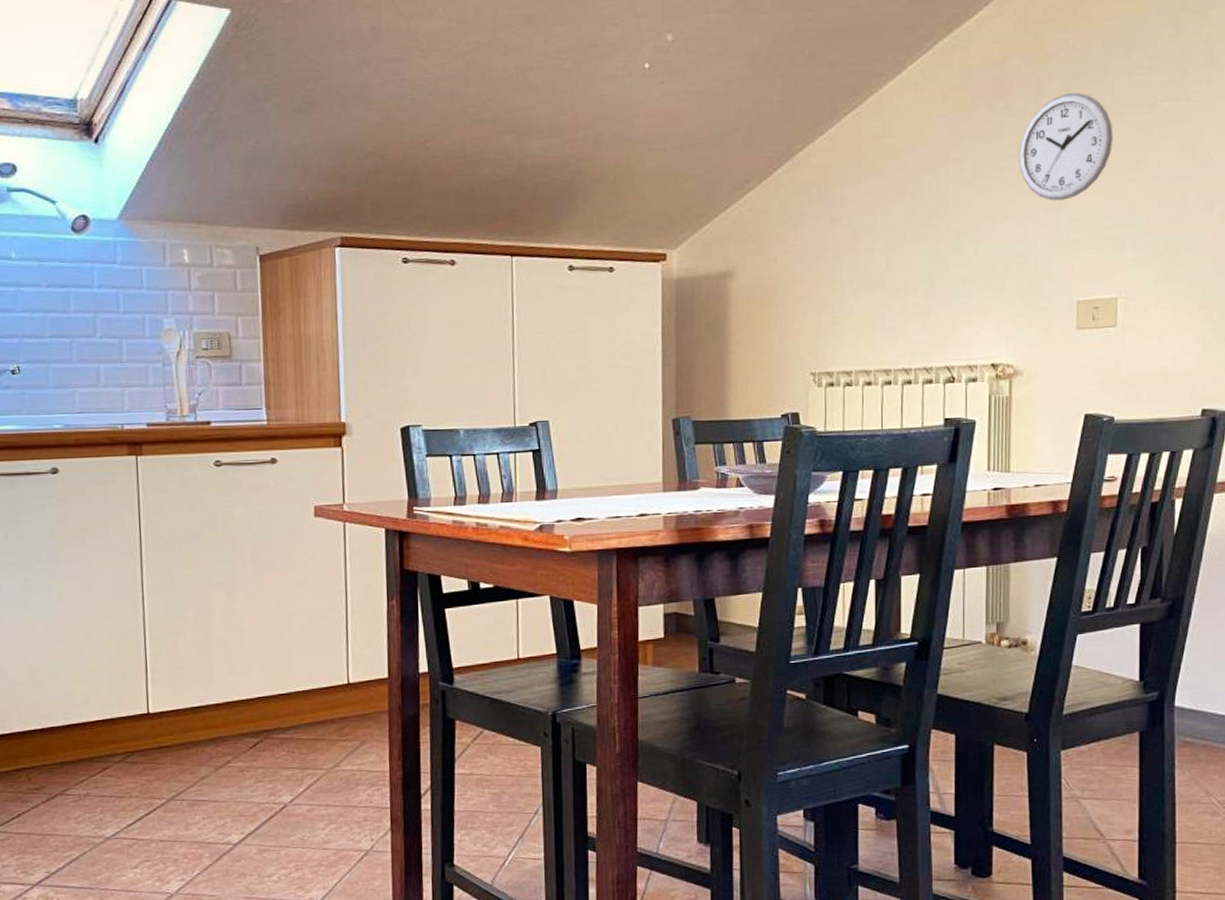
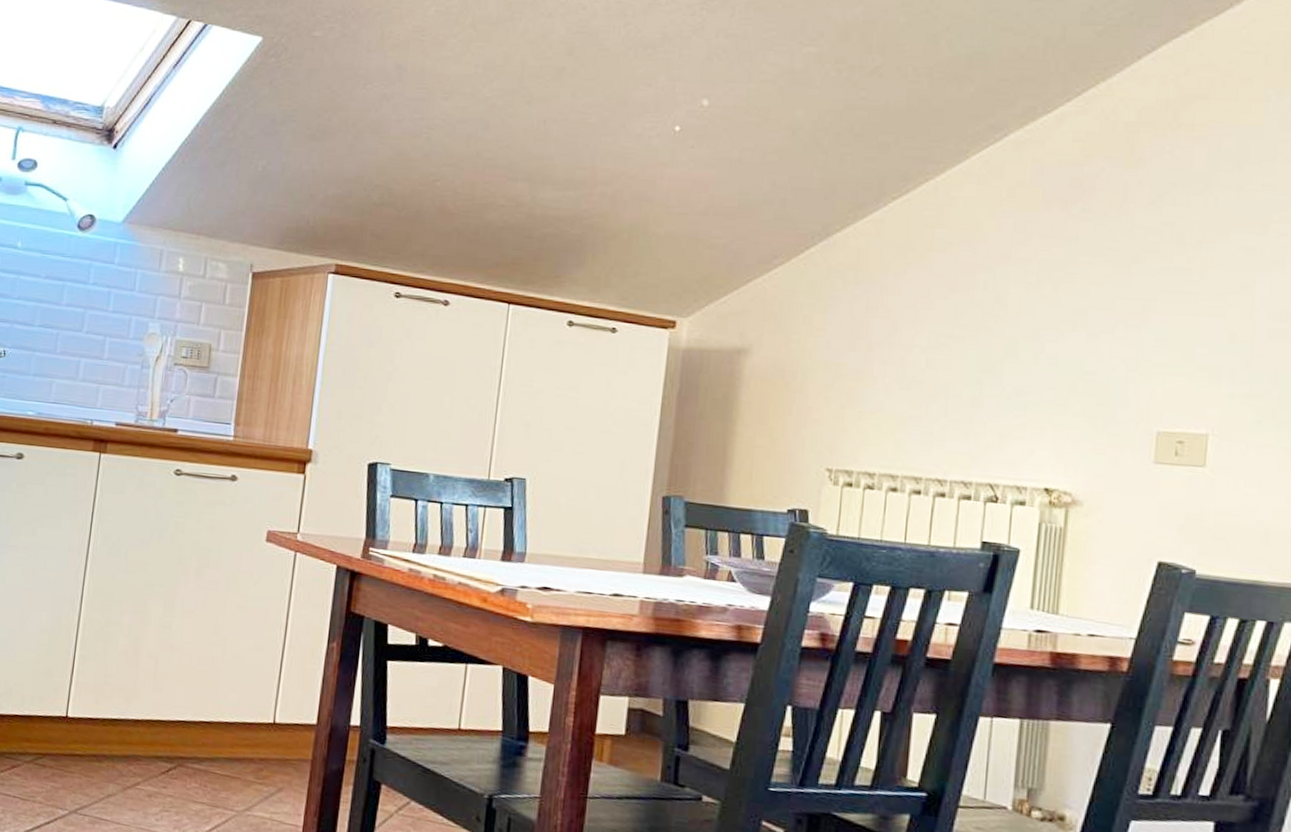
wall clock: present [1019,93,1114,201] -> none [1095,202,1215,318]

